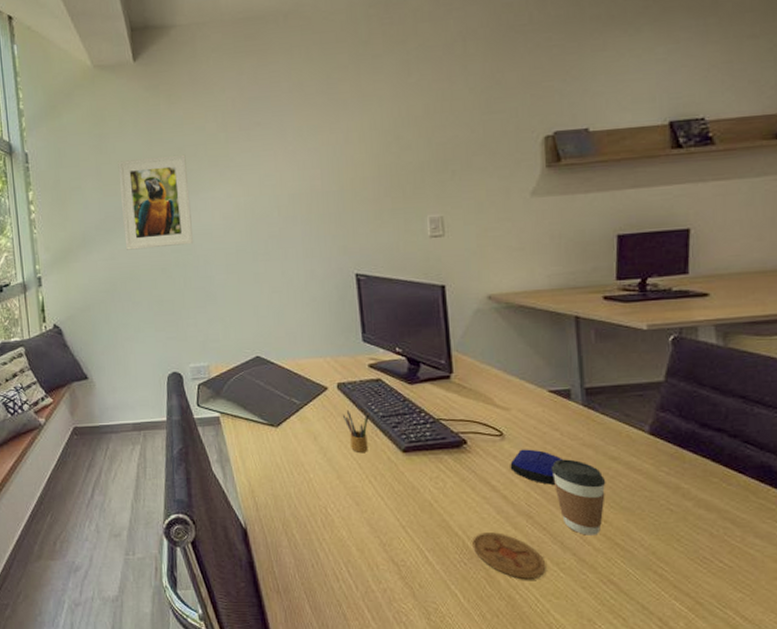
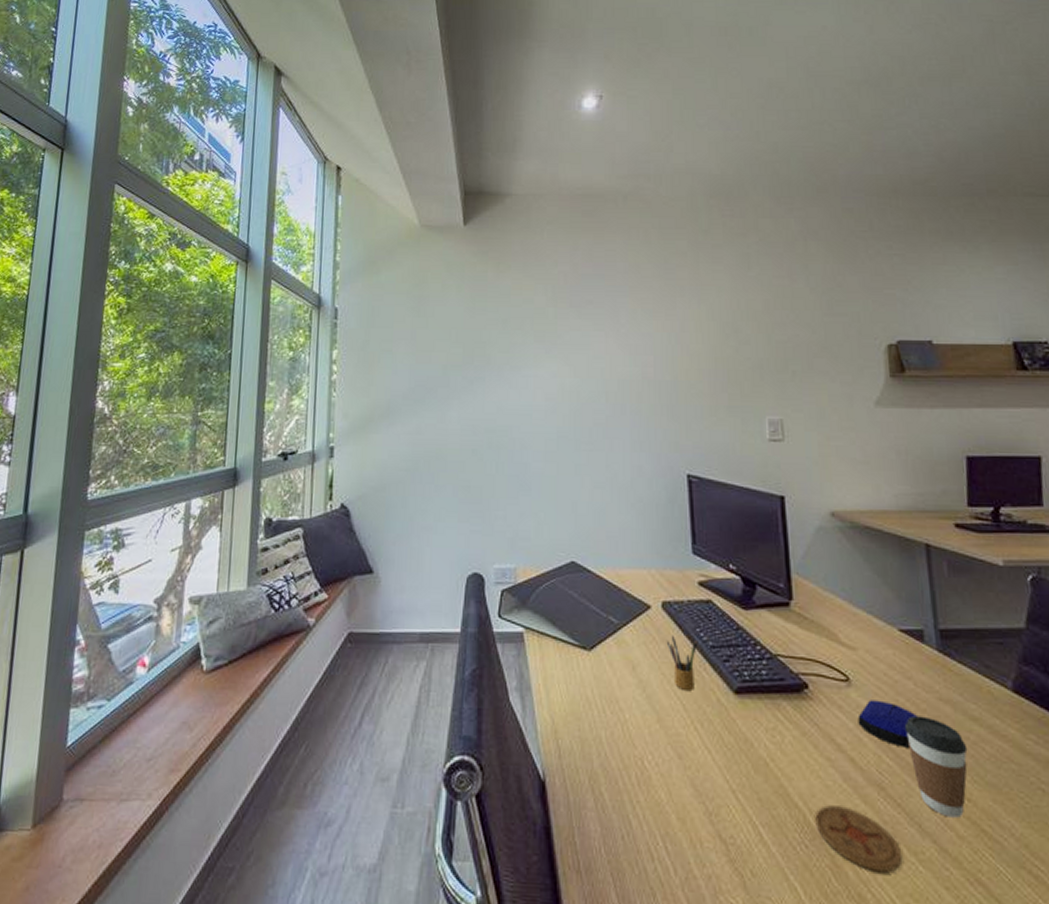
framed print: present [118,154,193,250] -> none [434,325,511,426]

